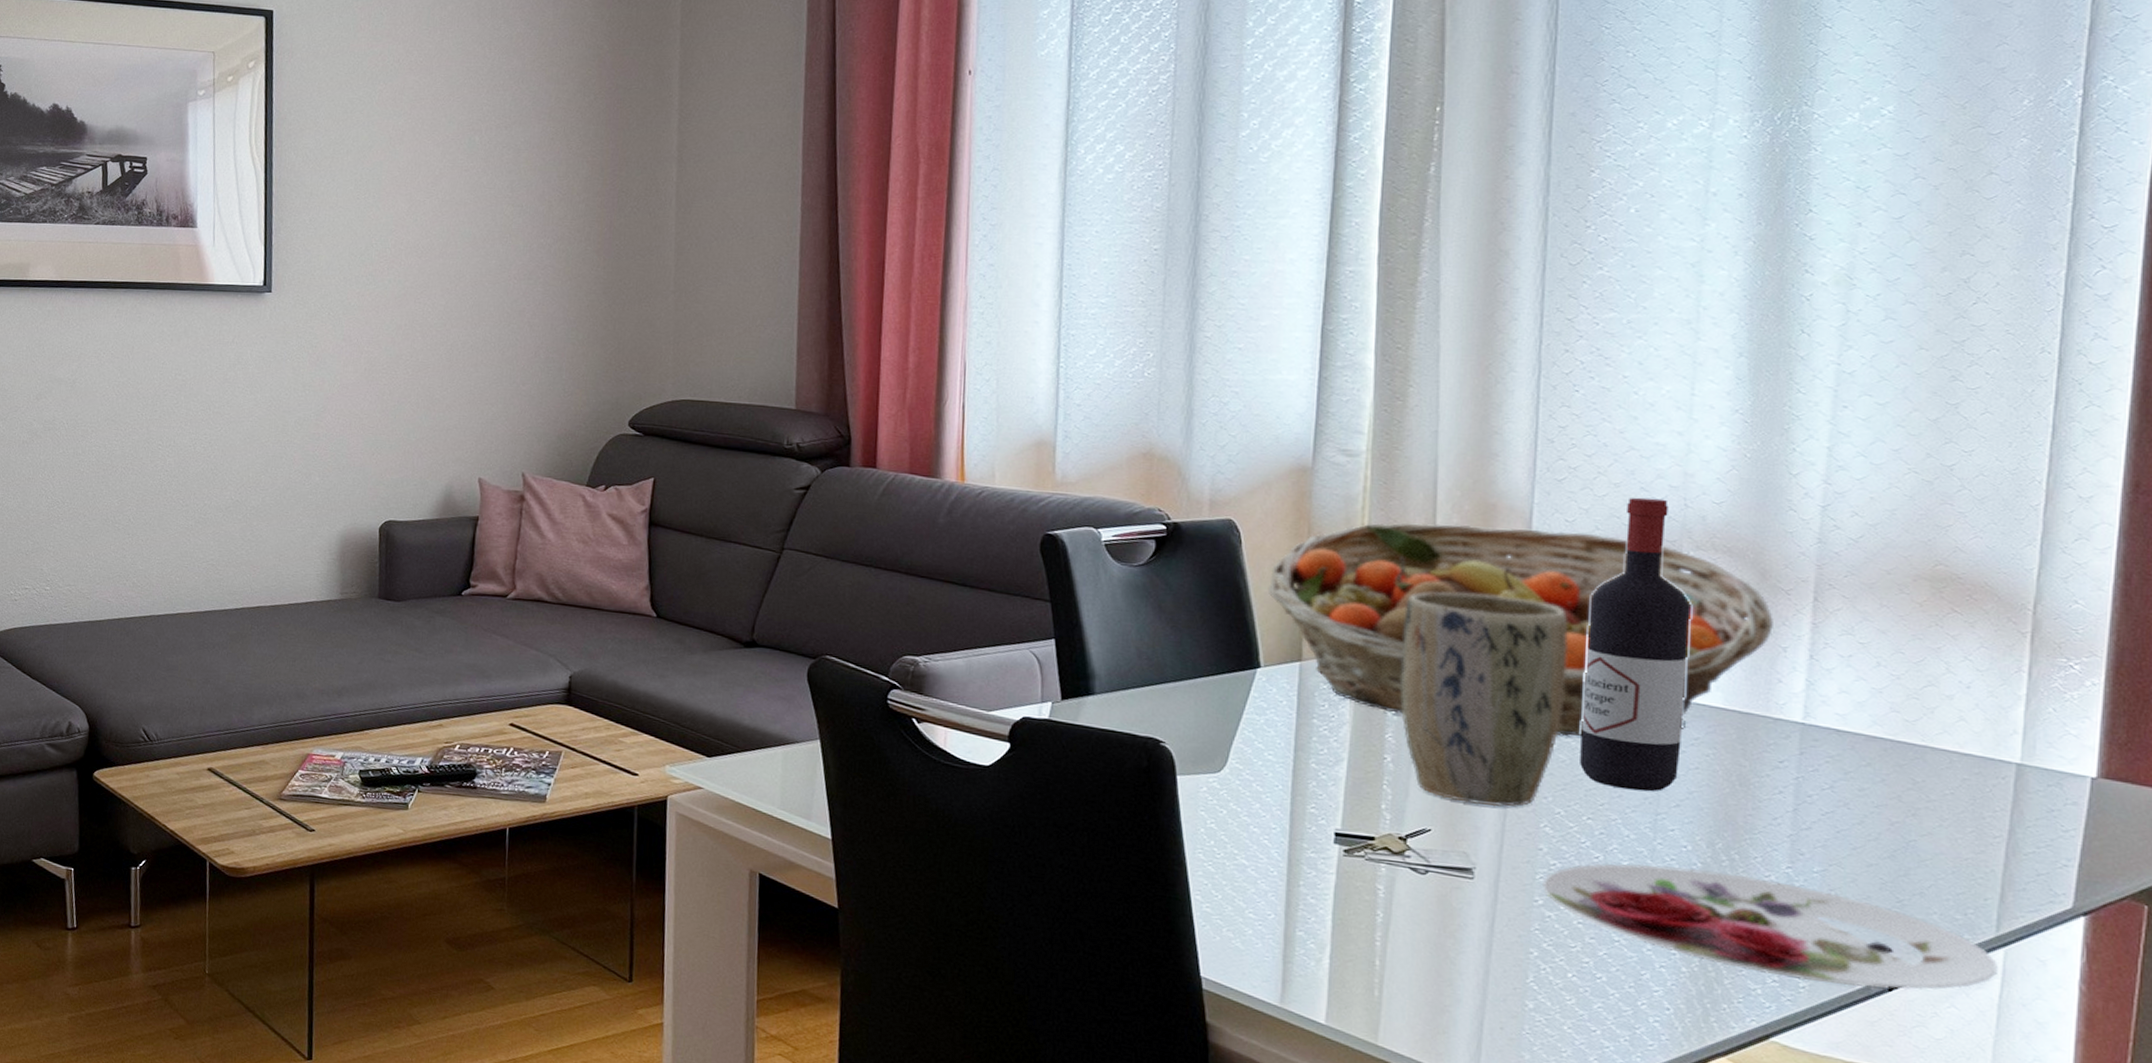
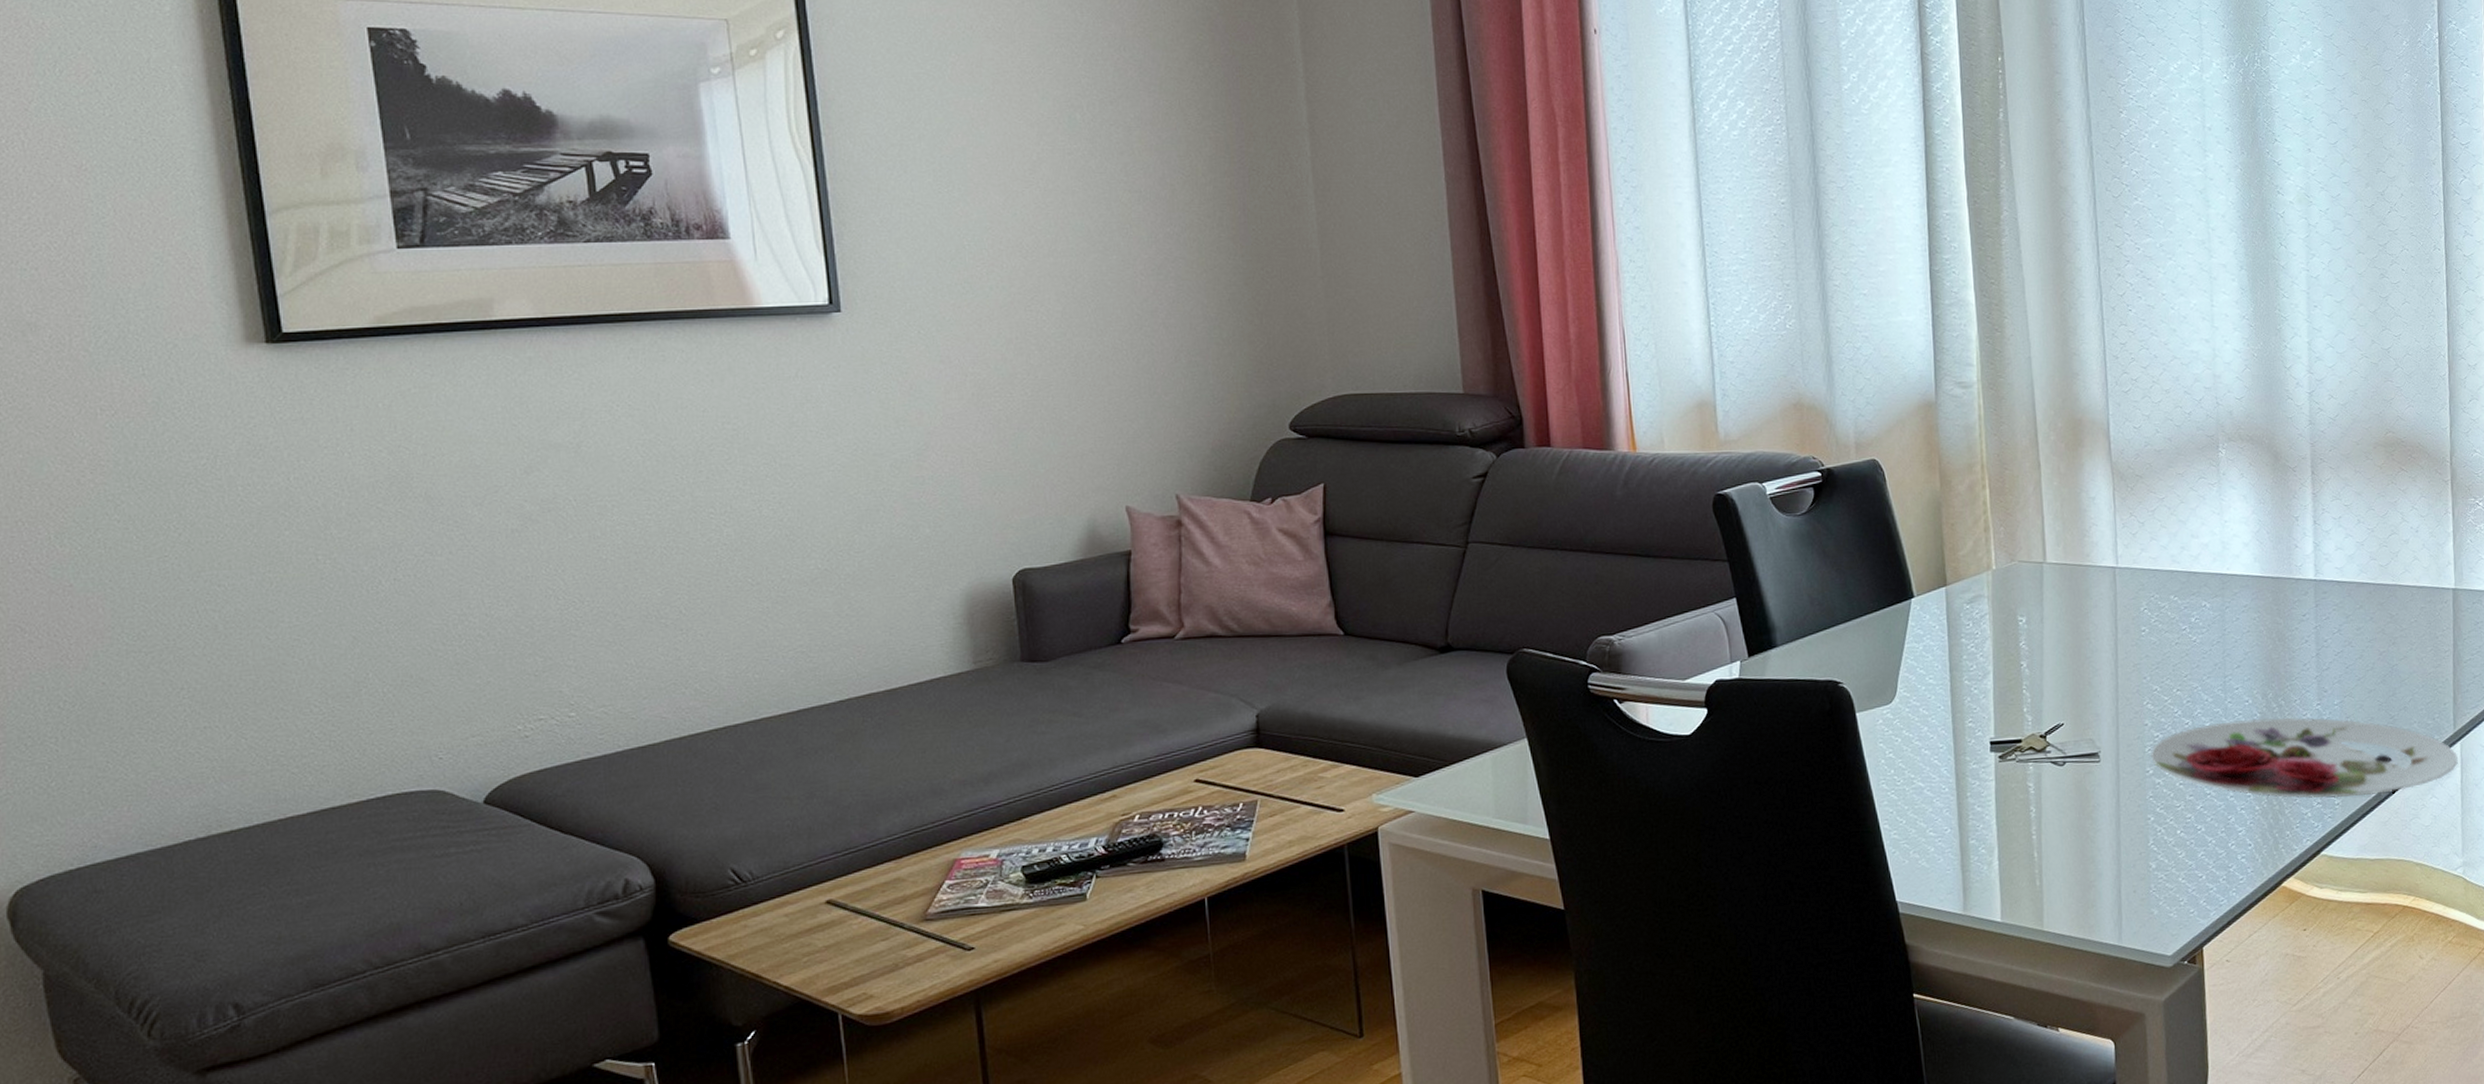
fruit basket: present [1267,523,1773,737] -> none [1912,436,2287,622]
plant pot: present [1400,592,1568,807] -> none [2023,501,2150,694]
wine bottle: present [1580,497,1691,792] -> none [2159,399,2236,660]

